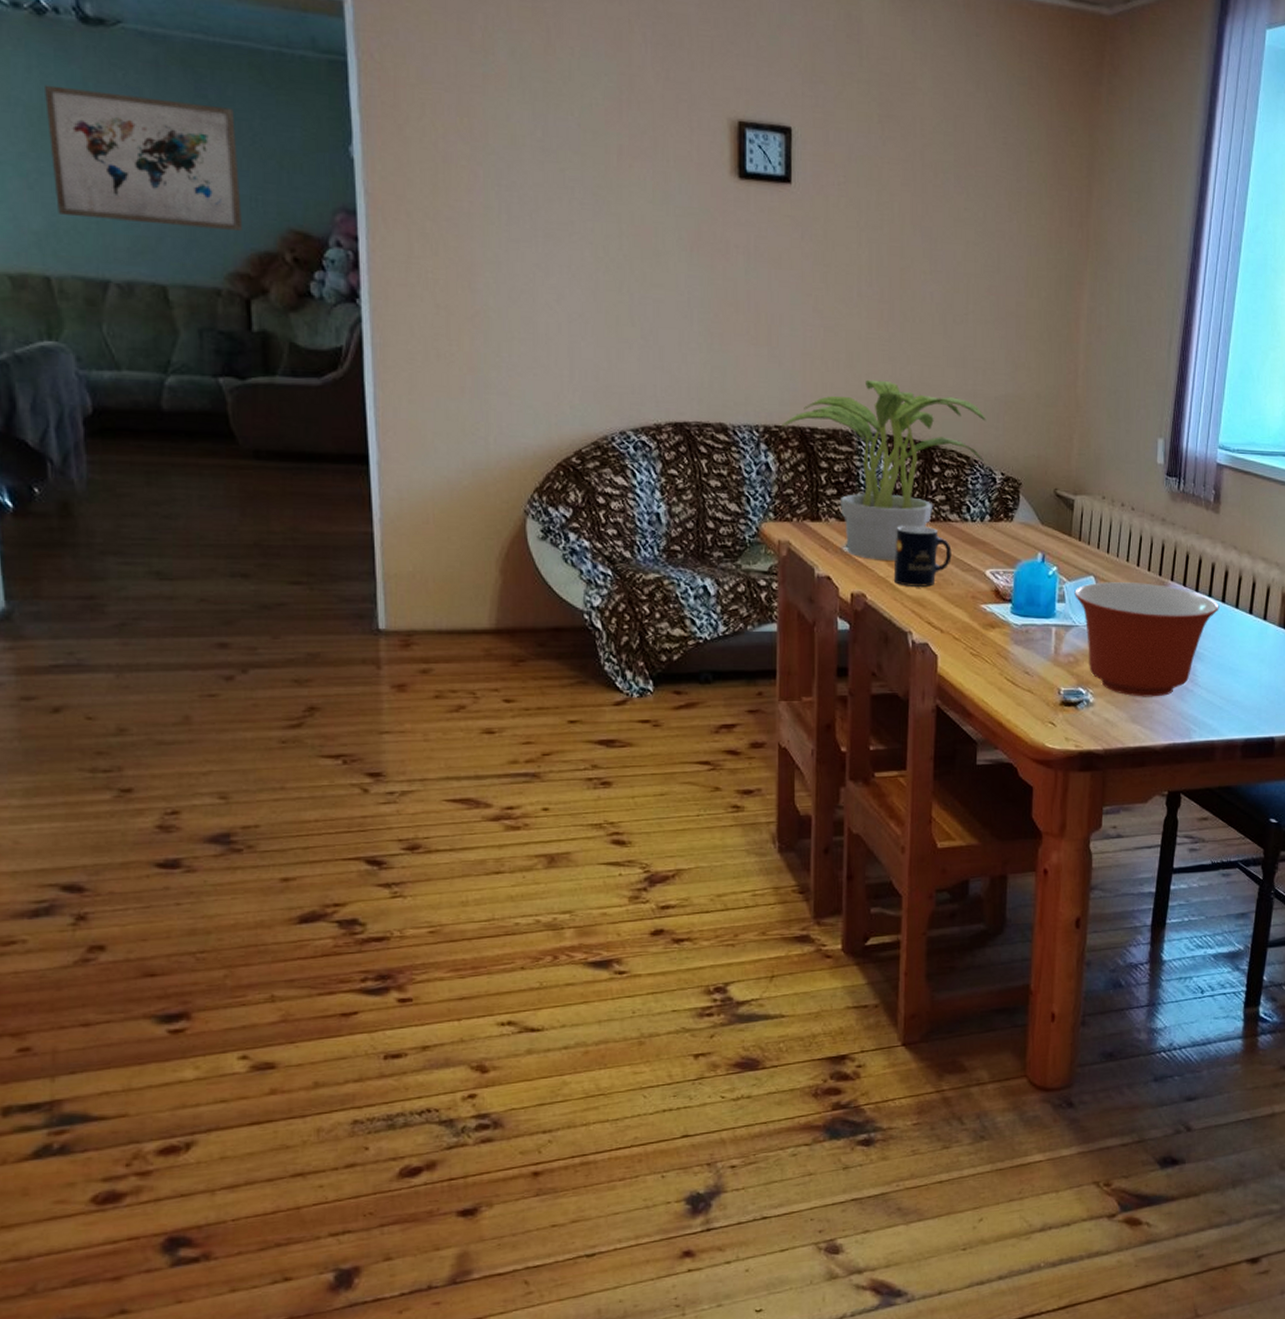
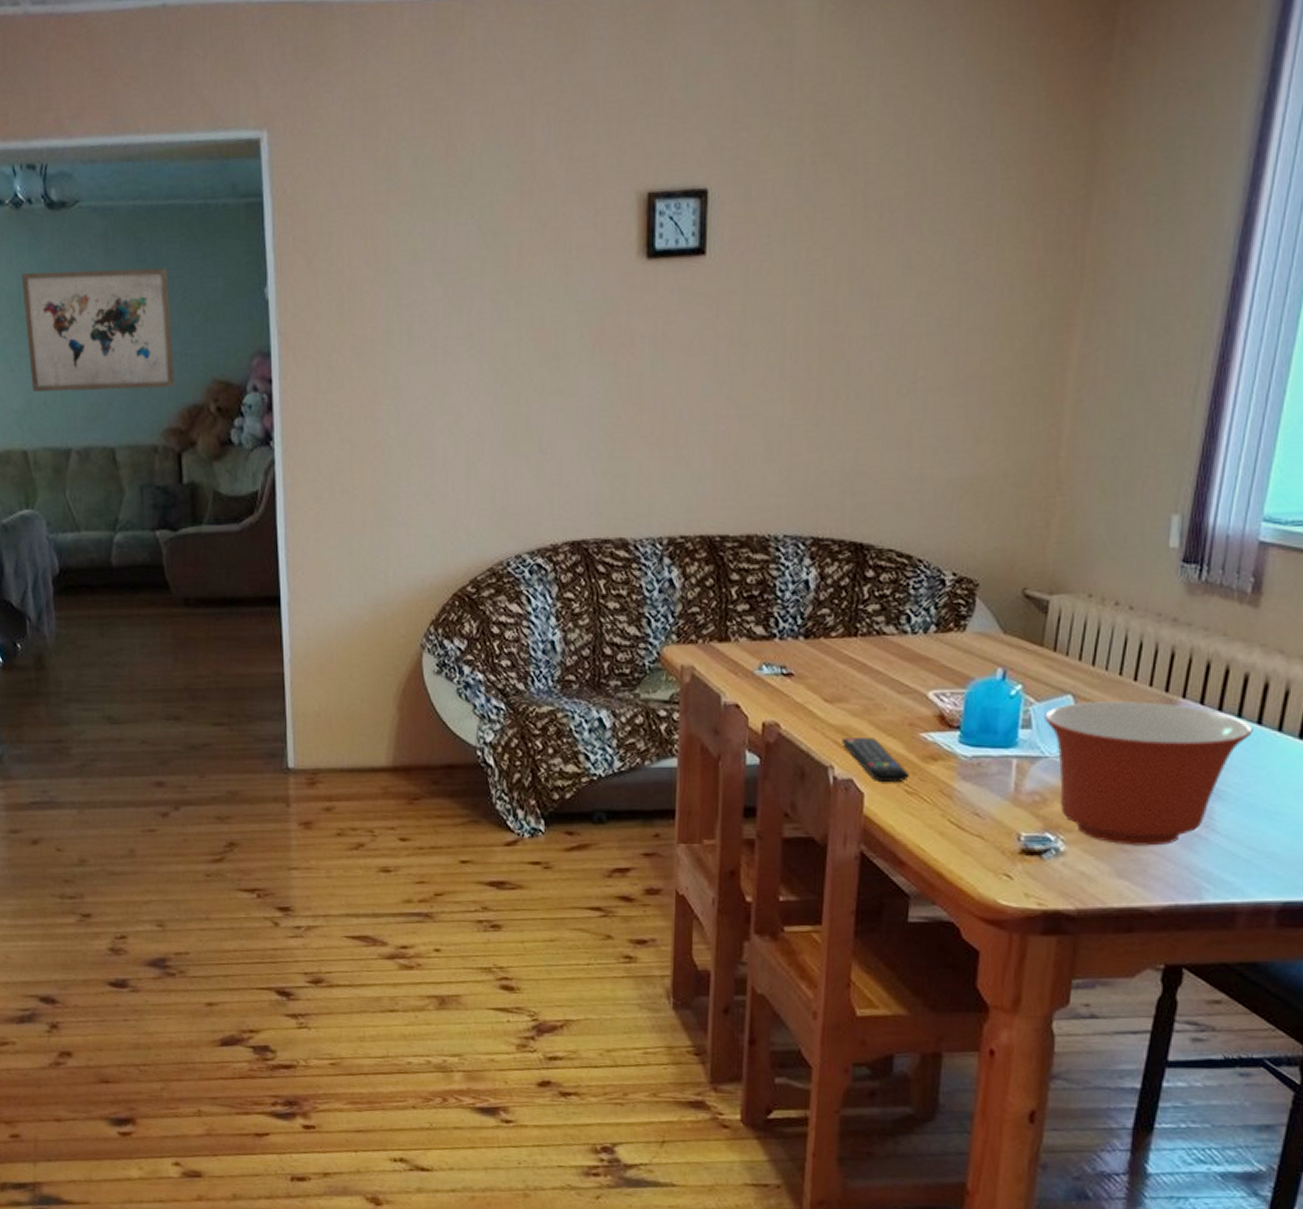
potted plant: present [781,379,986,561] -> none [688,473,936,684]
mug: present [893,525,952,587] -> none [813,641,886,713]
remote control: none [918,608,973,647] -> present [842,738,909,783]

